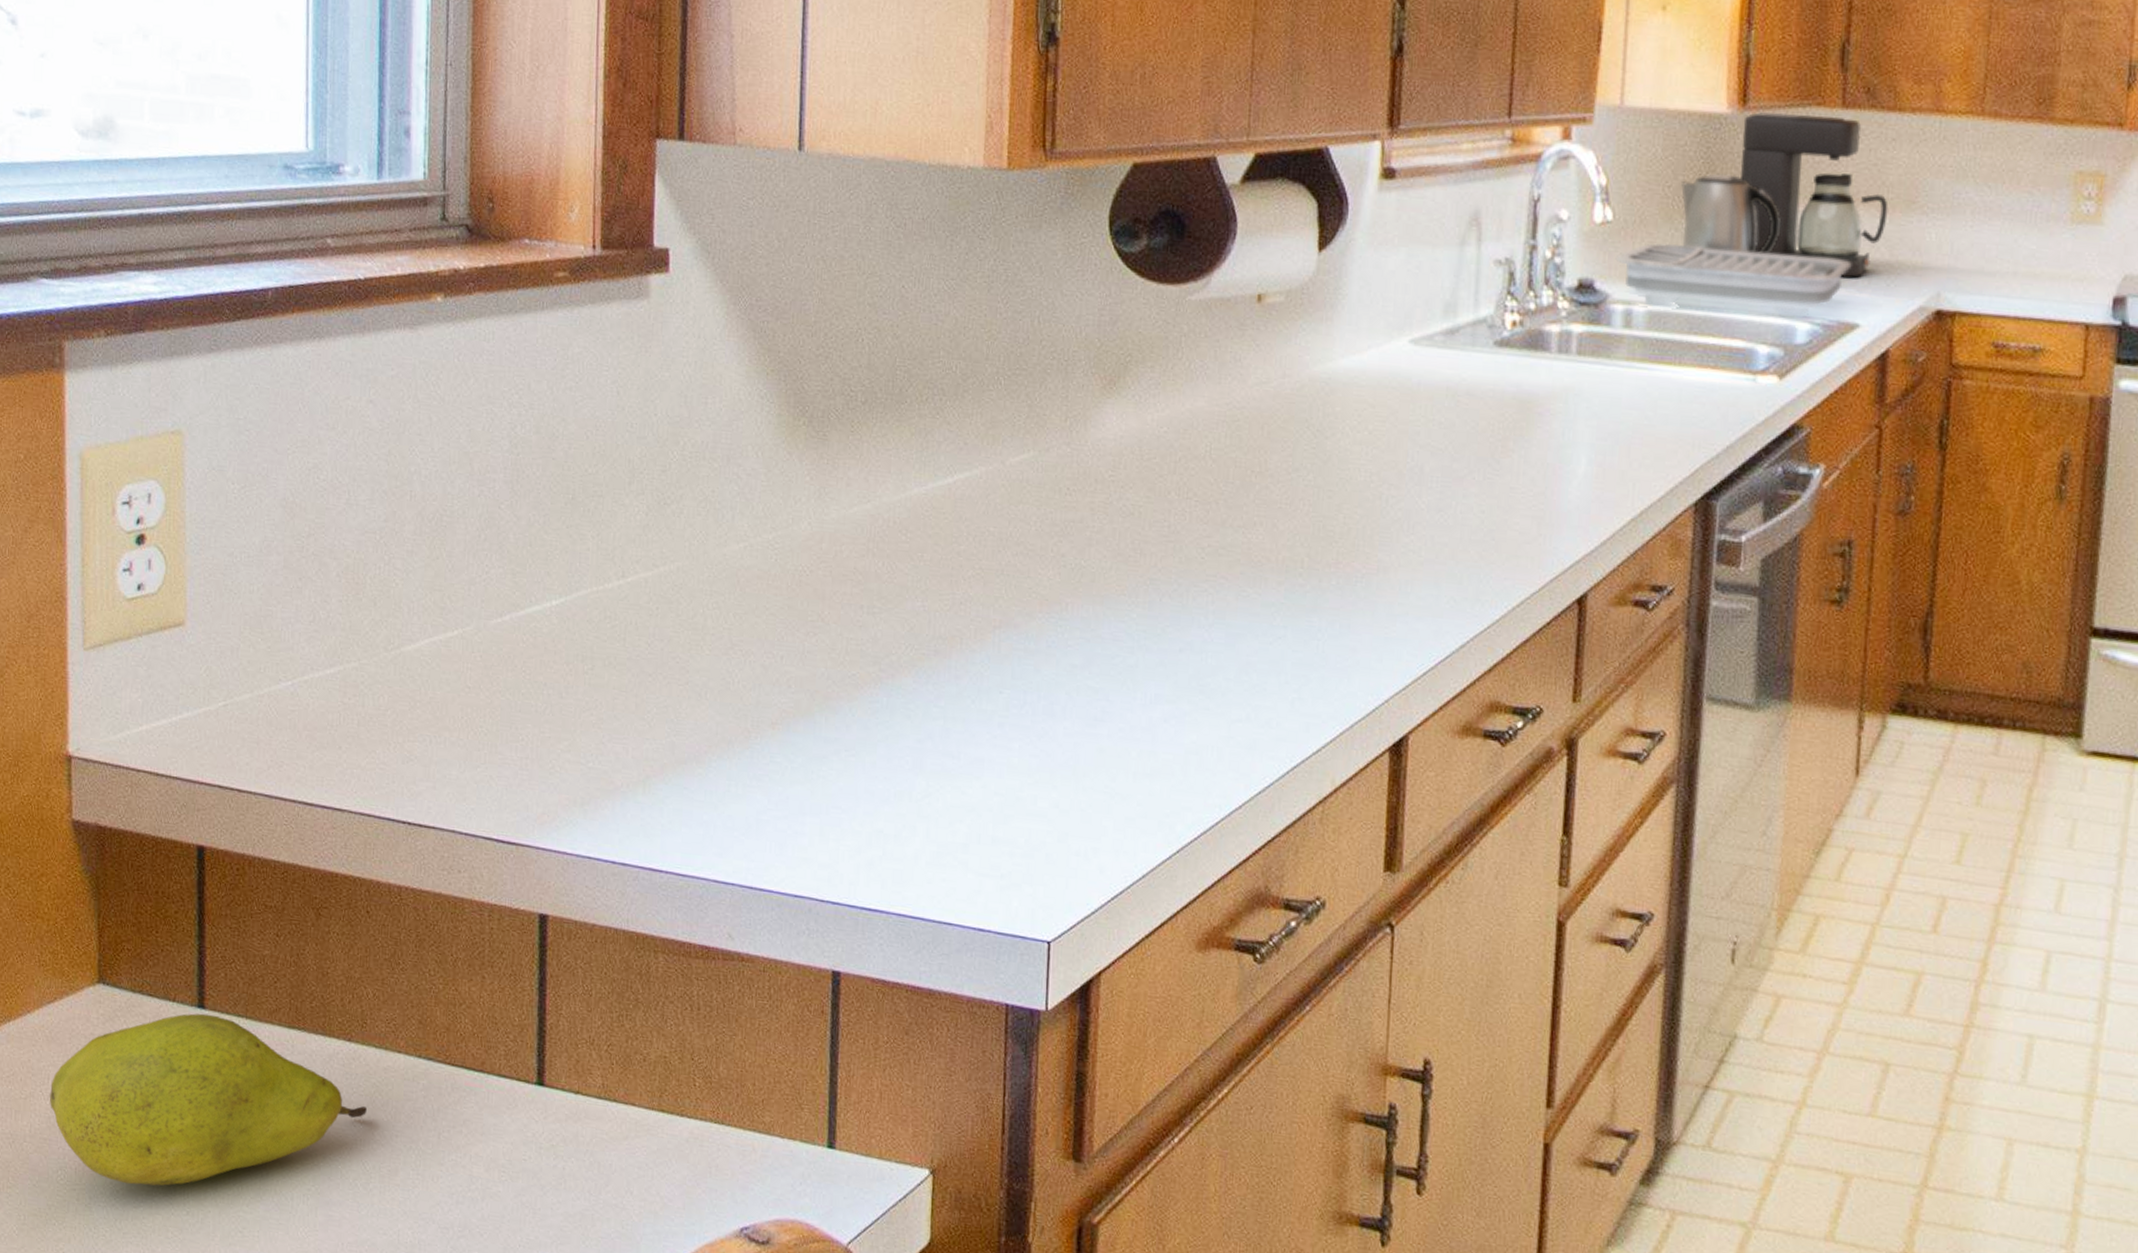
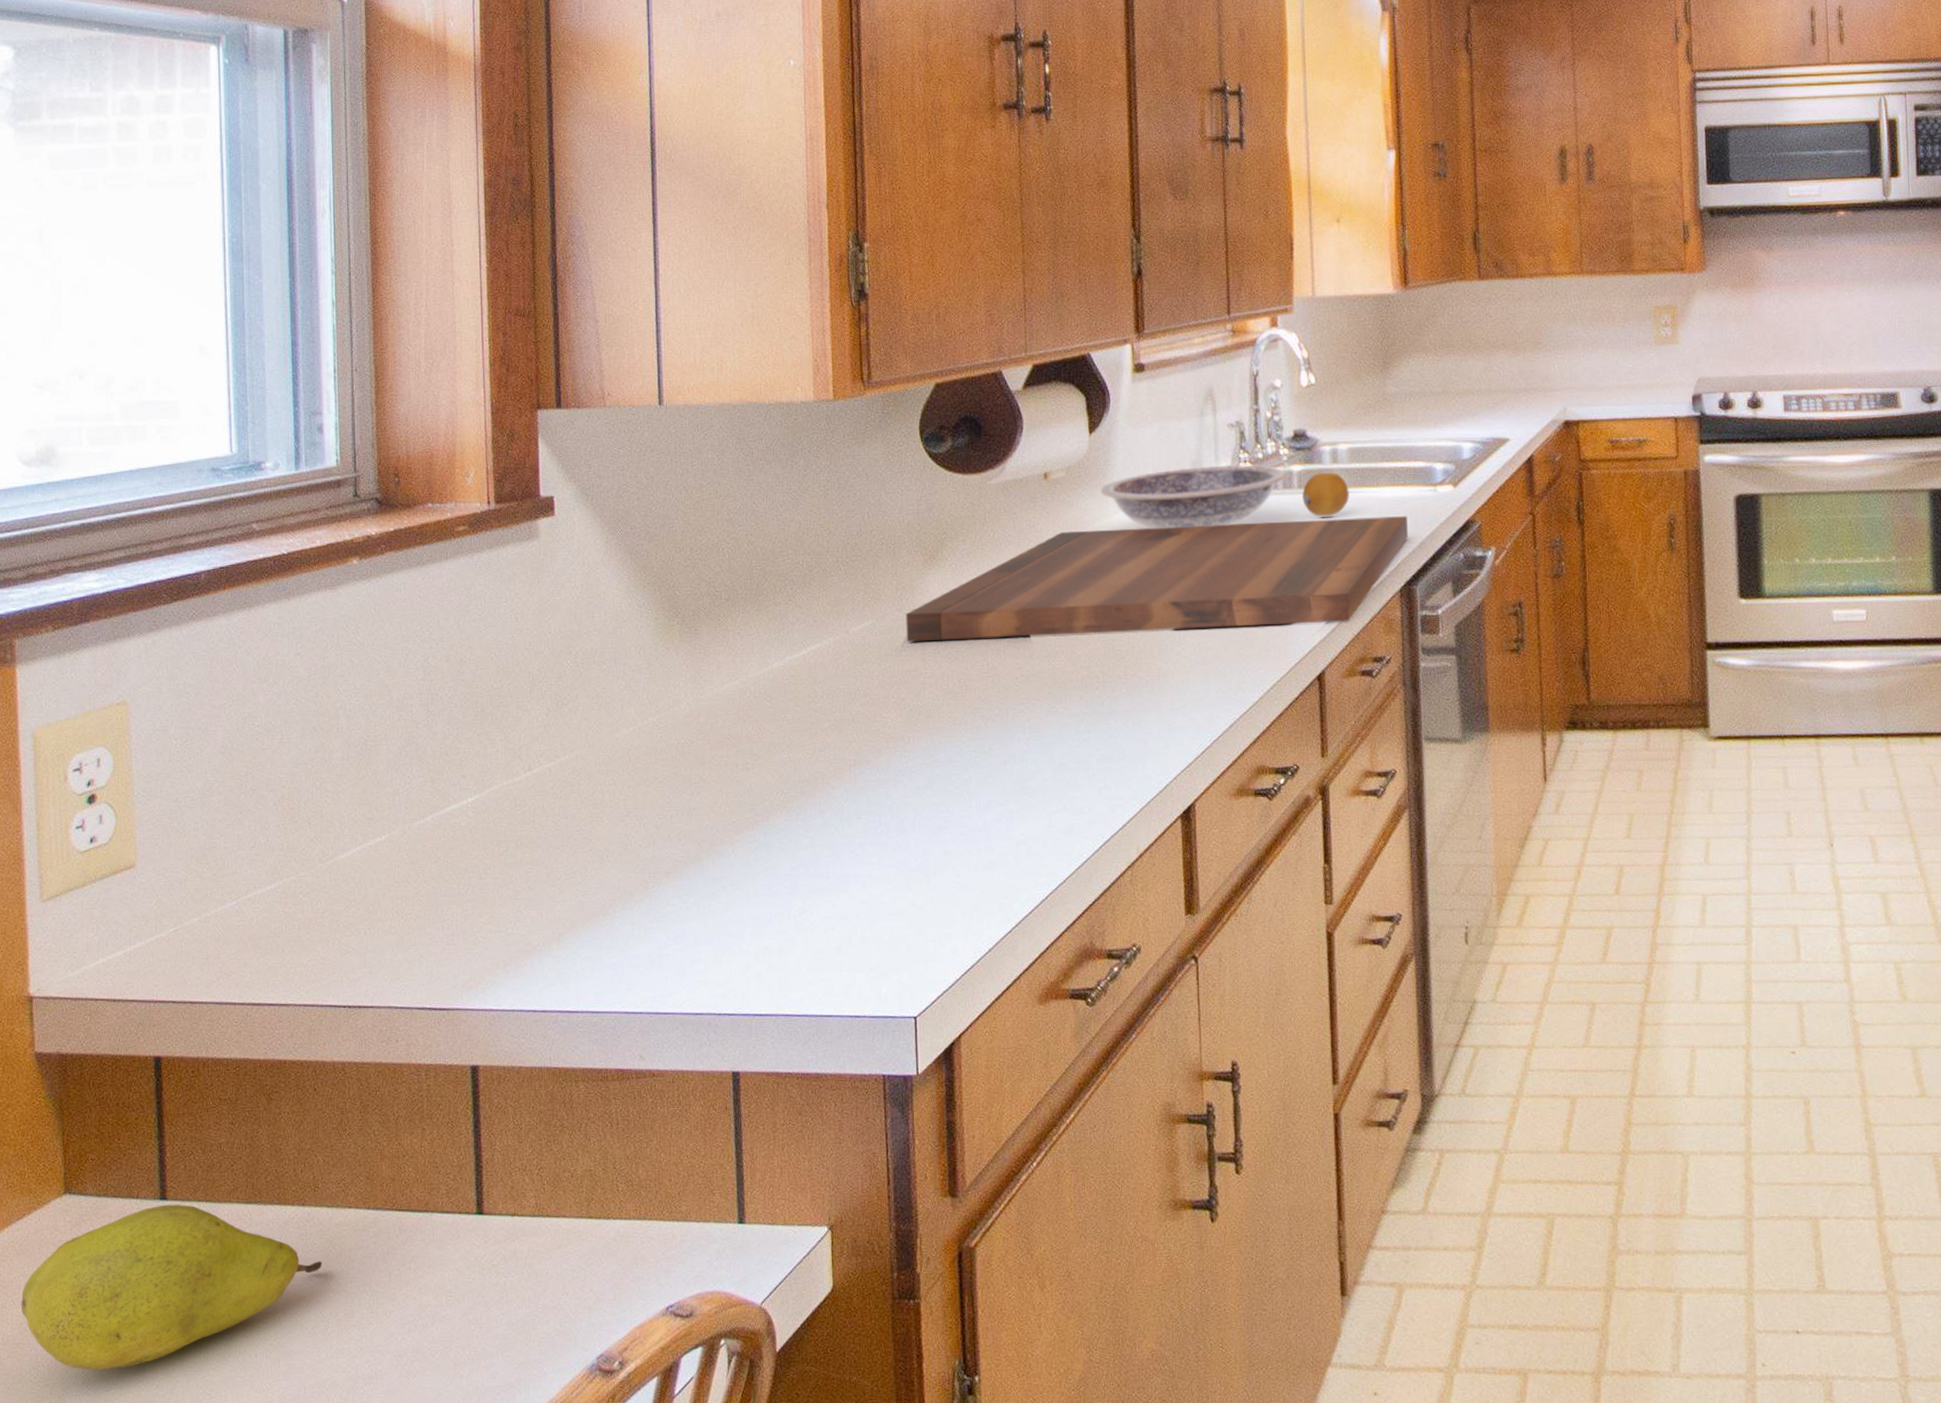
cutting board: none [1073,372,1714,534] -> present [905,516,1408,641]
bowl: none [1326,309,1564,392] -> present [1100,464,1287,529]
fruit: none [1581,337,1642,397] -> present [1302,472,1349,517]
dish rack: present [1615,243,1852,318] -> none [1320,392,1499,444]
kettle: present [1681,173,1782,255] -> none [1365,338,1443,397]
coffee maker: present [1741,111,1889,278] -> none [1406,287,1521,405]

